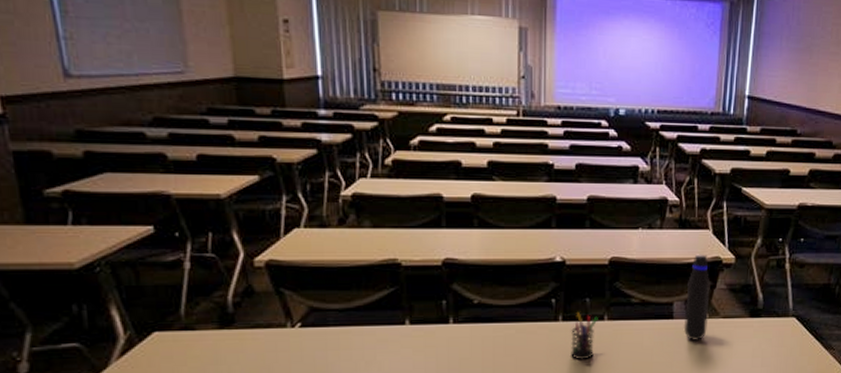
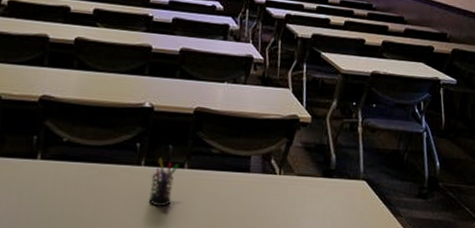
water bottle: present [683,254,710,342] -> none [258,111,287,197]

